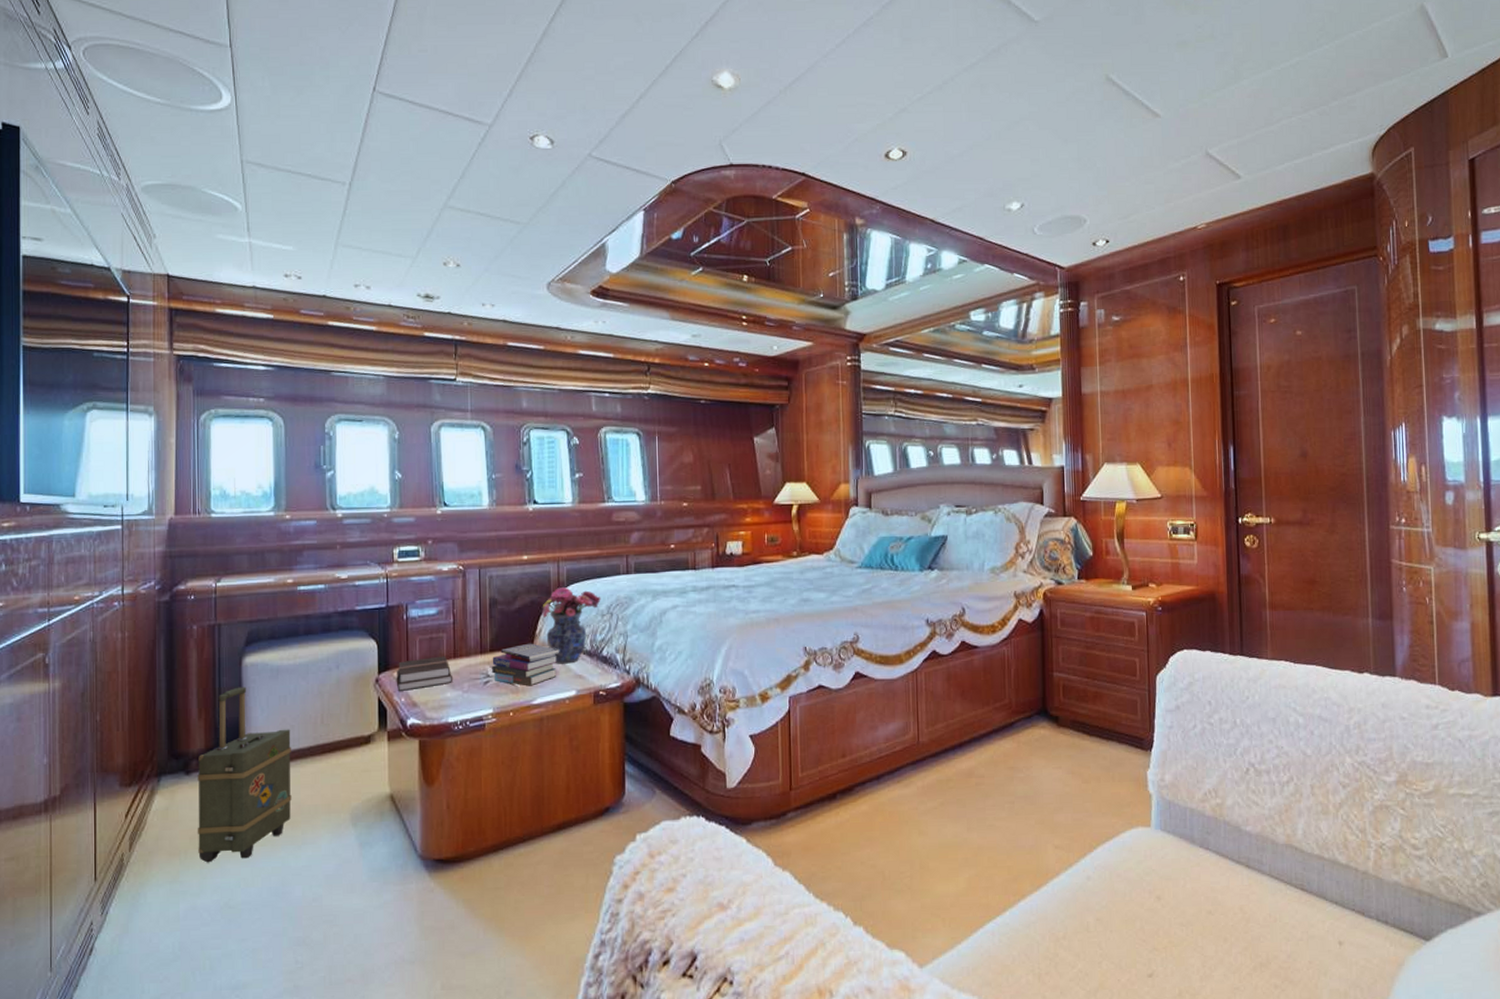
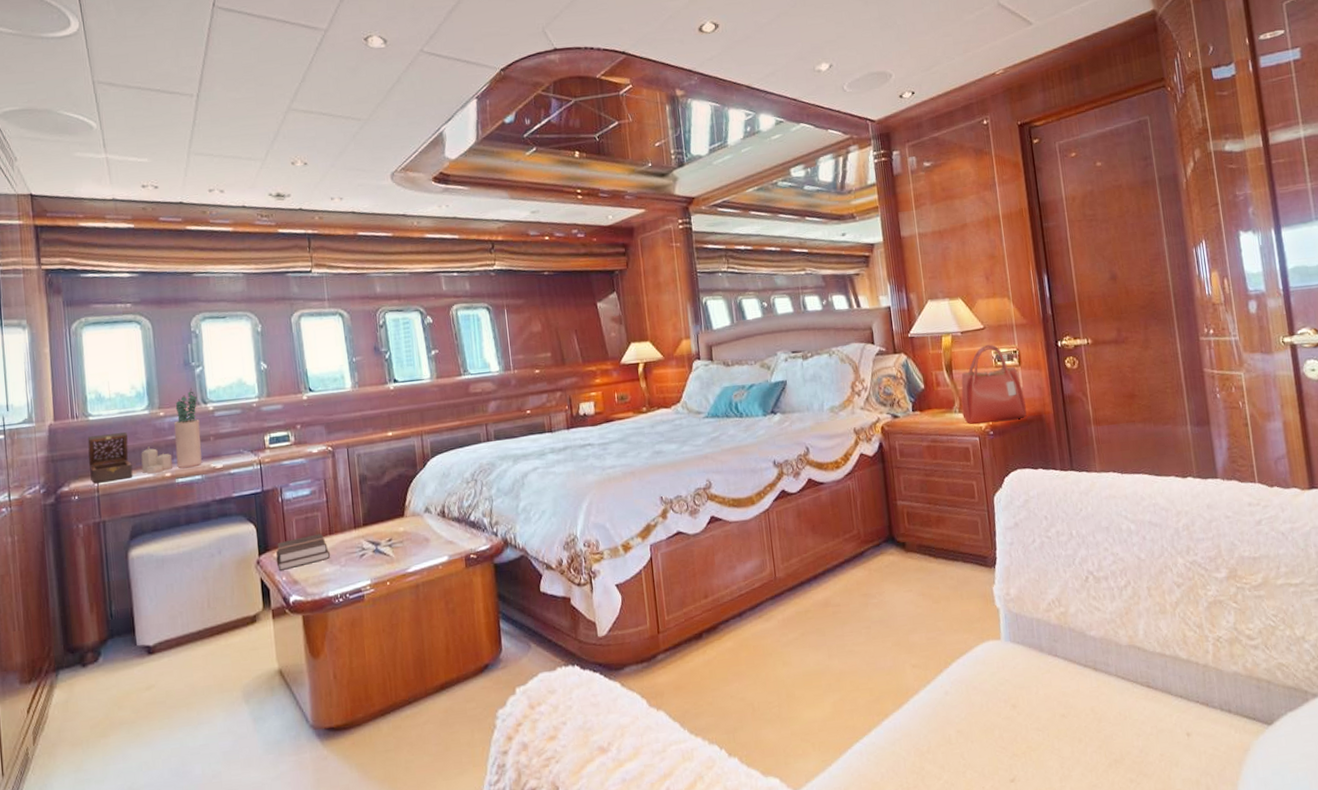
suitcase: present [197,686,292,863] -> none [93,578,186,750]
jewelry box: none [207,532,253,585] -> present [87,431,133,485]
candle: none [263,550,296,580] -> present [141,446,173,475]
vase: none [299,491,327,576] -> present [173,387,202,469]
books: present [492,643,559,686] -> none [366,514,429,556]
flower arrangement: present [542,587,601,664] -> none [409,459,465,532]
handbag: none [1130,515,1199,599] -> present [961,344,1027,425]

